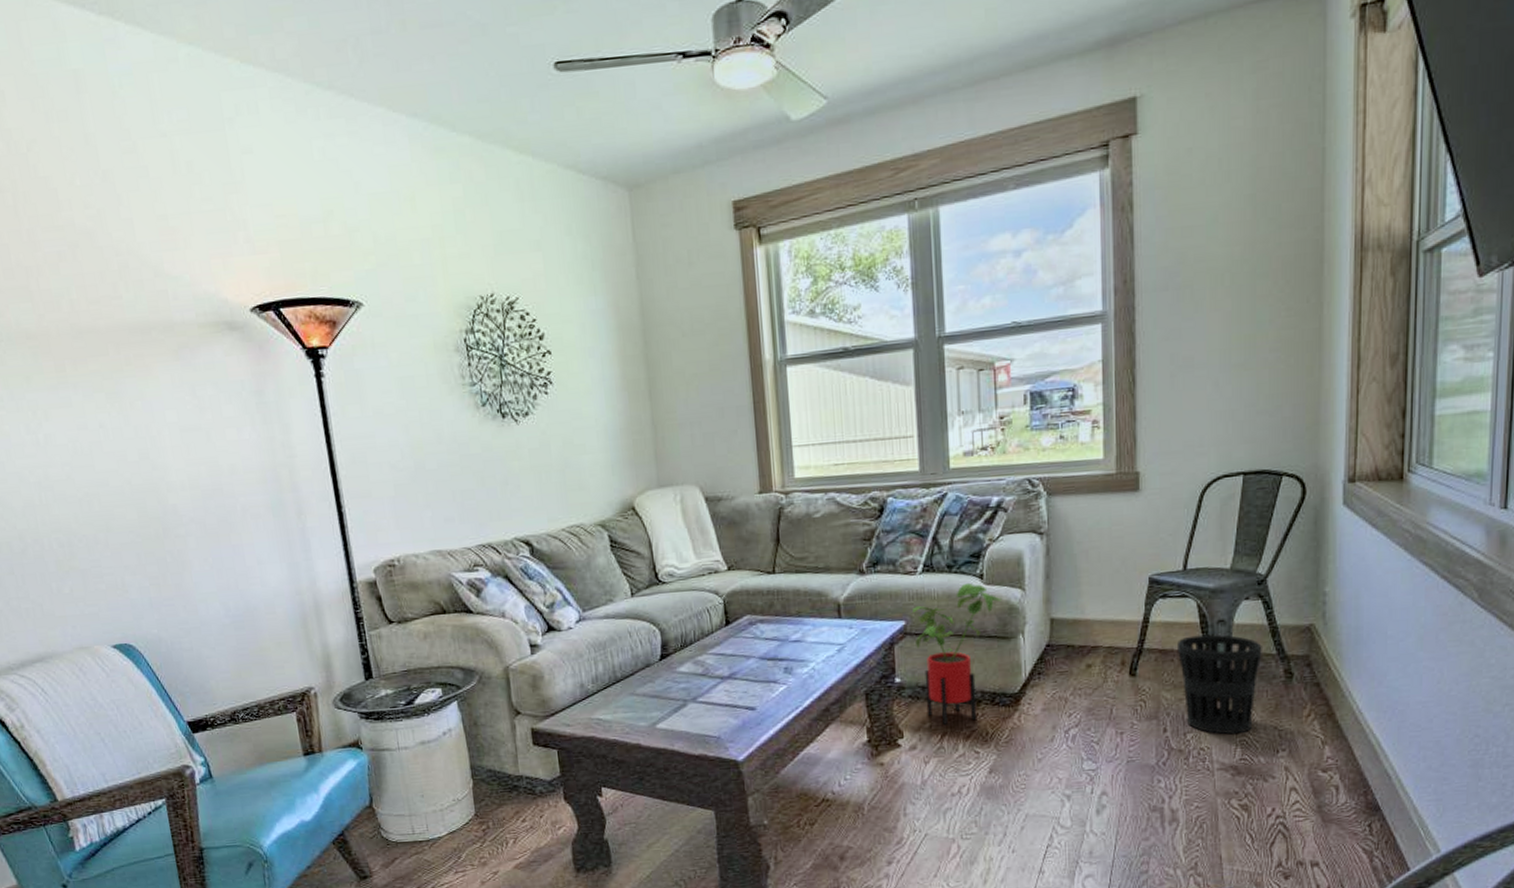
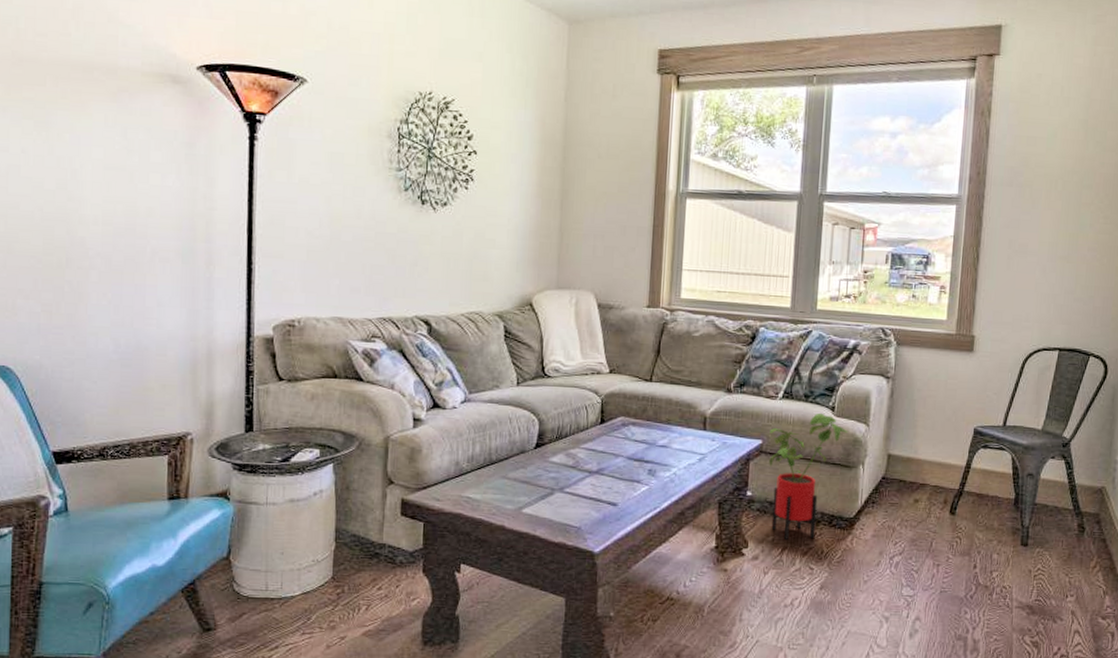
wastebasket: present [1178,634,1262,735] -> none [992,484,1062,577]

